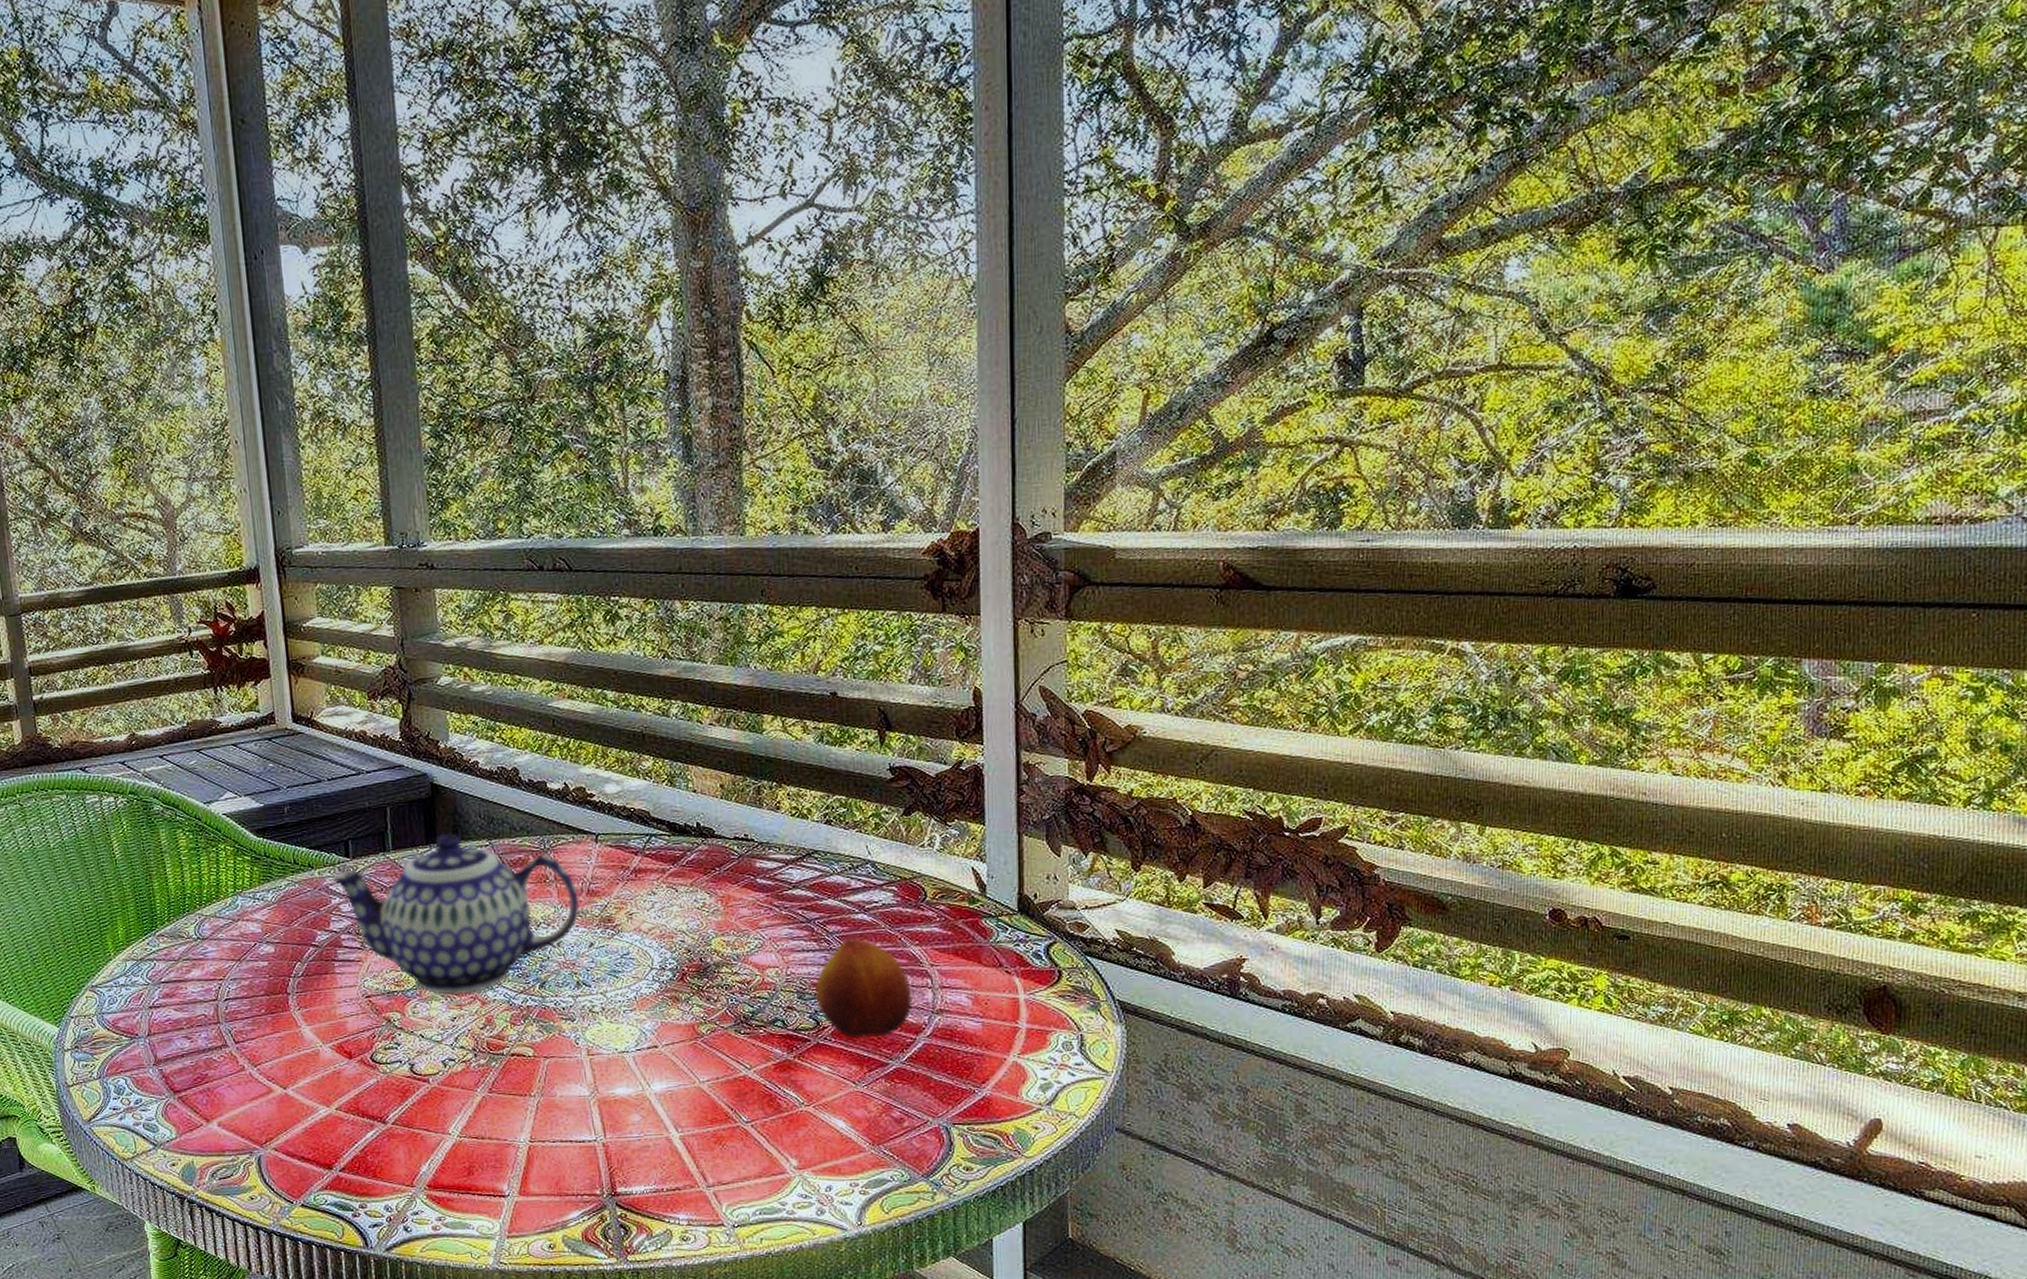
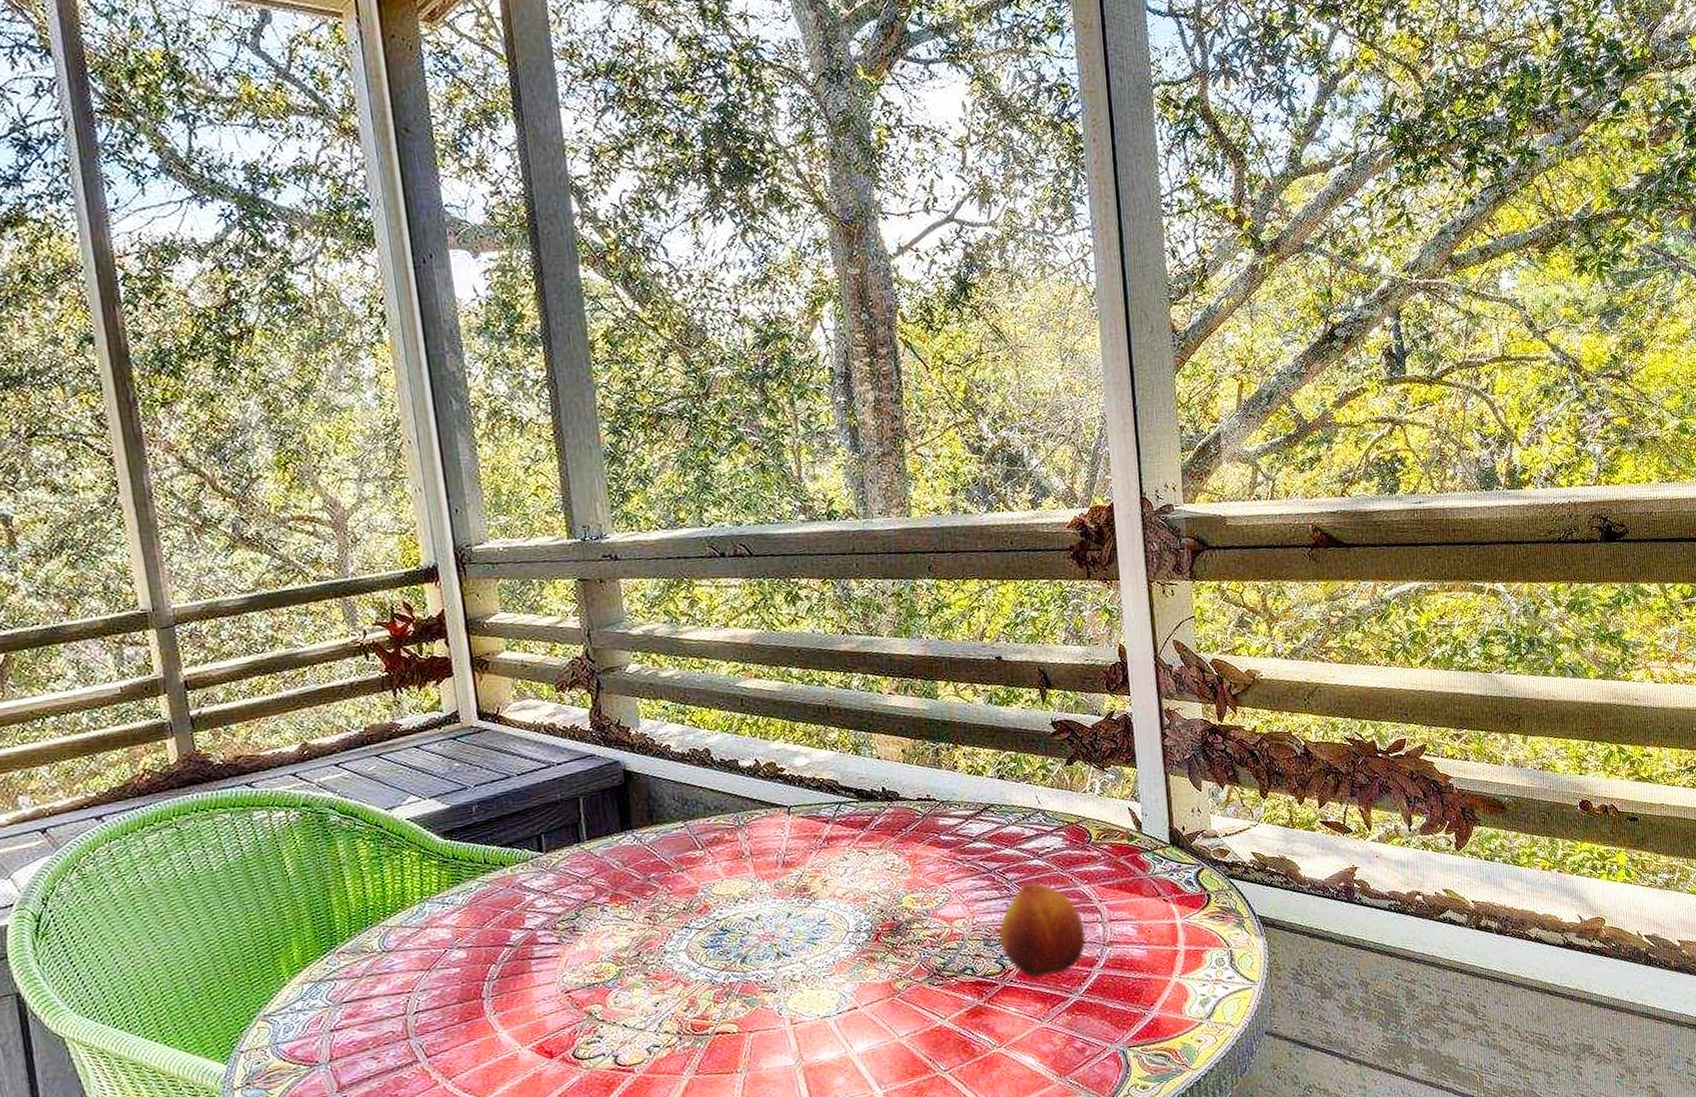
teapot: present [332,833,579,996] -> none [525,818,776,981]

